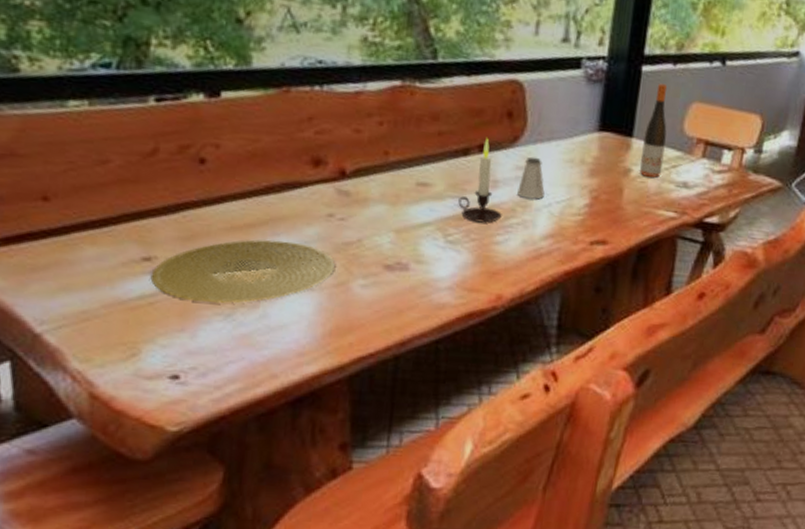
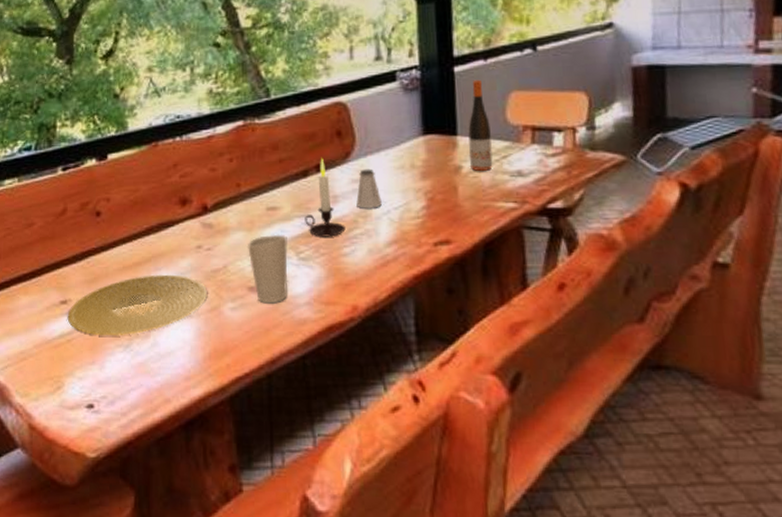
cup: none [388,212,436,285] -> present [247,234,288,304]

